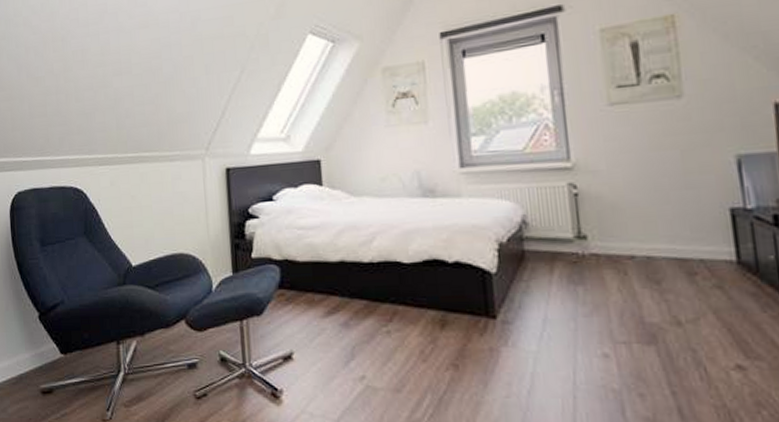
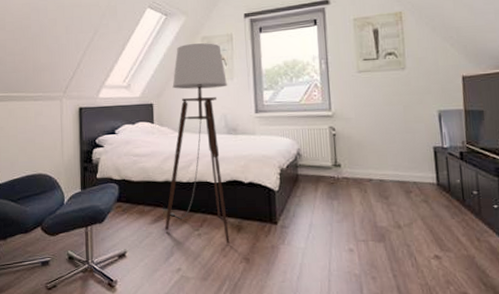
floor lamp: none [342,75,431,346] -> present [165,43,230,245]

